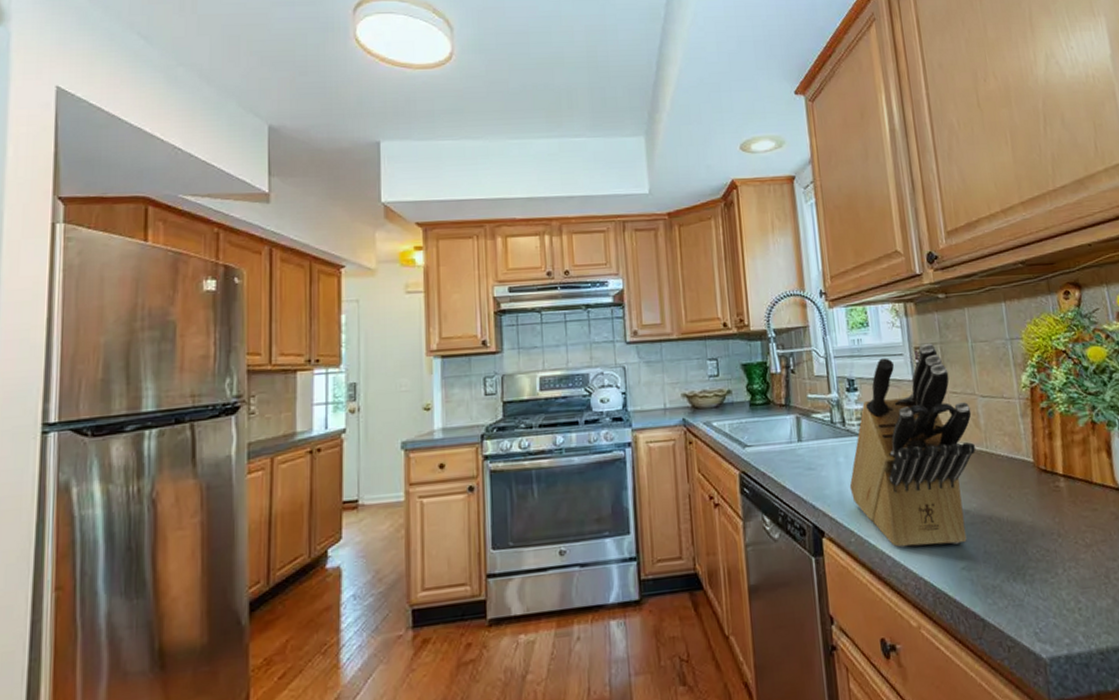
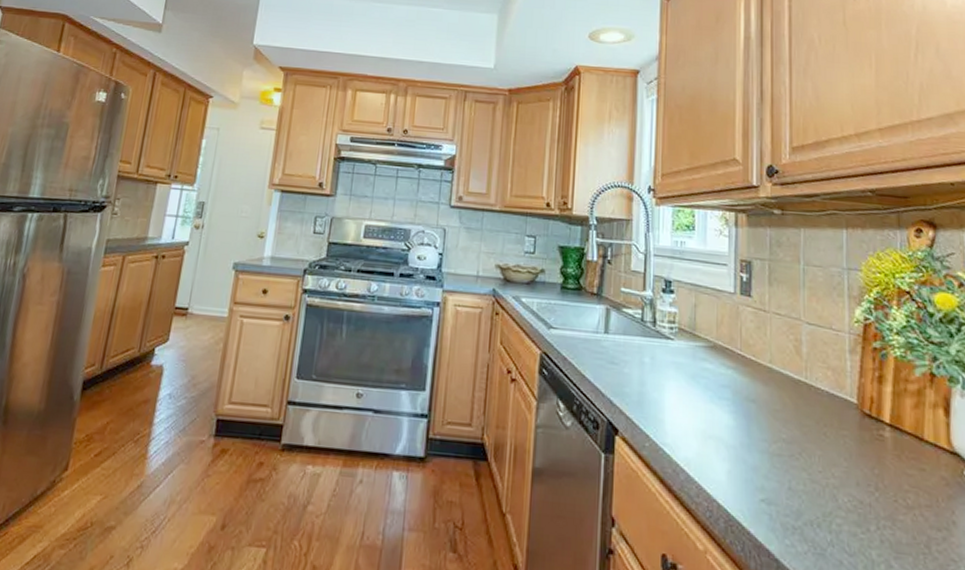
knife block: present [849,343,975,548] -> none [651,257,794,473]

